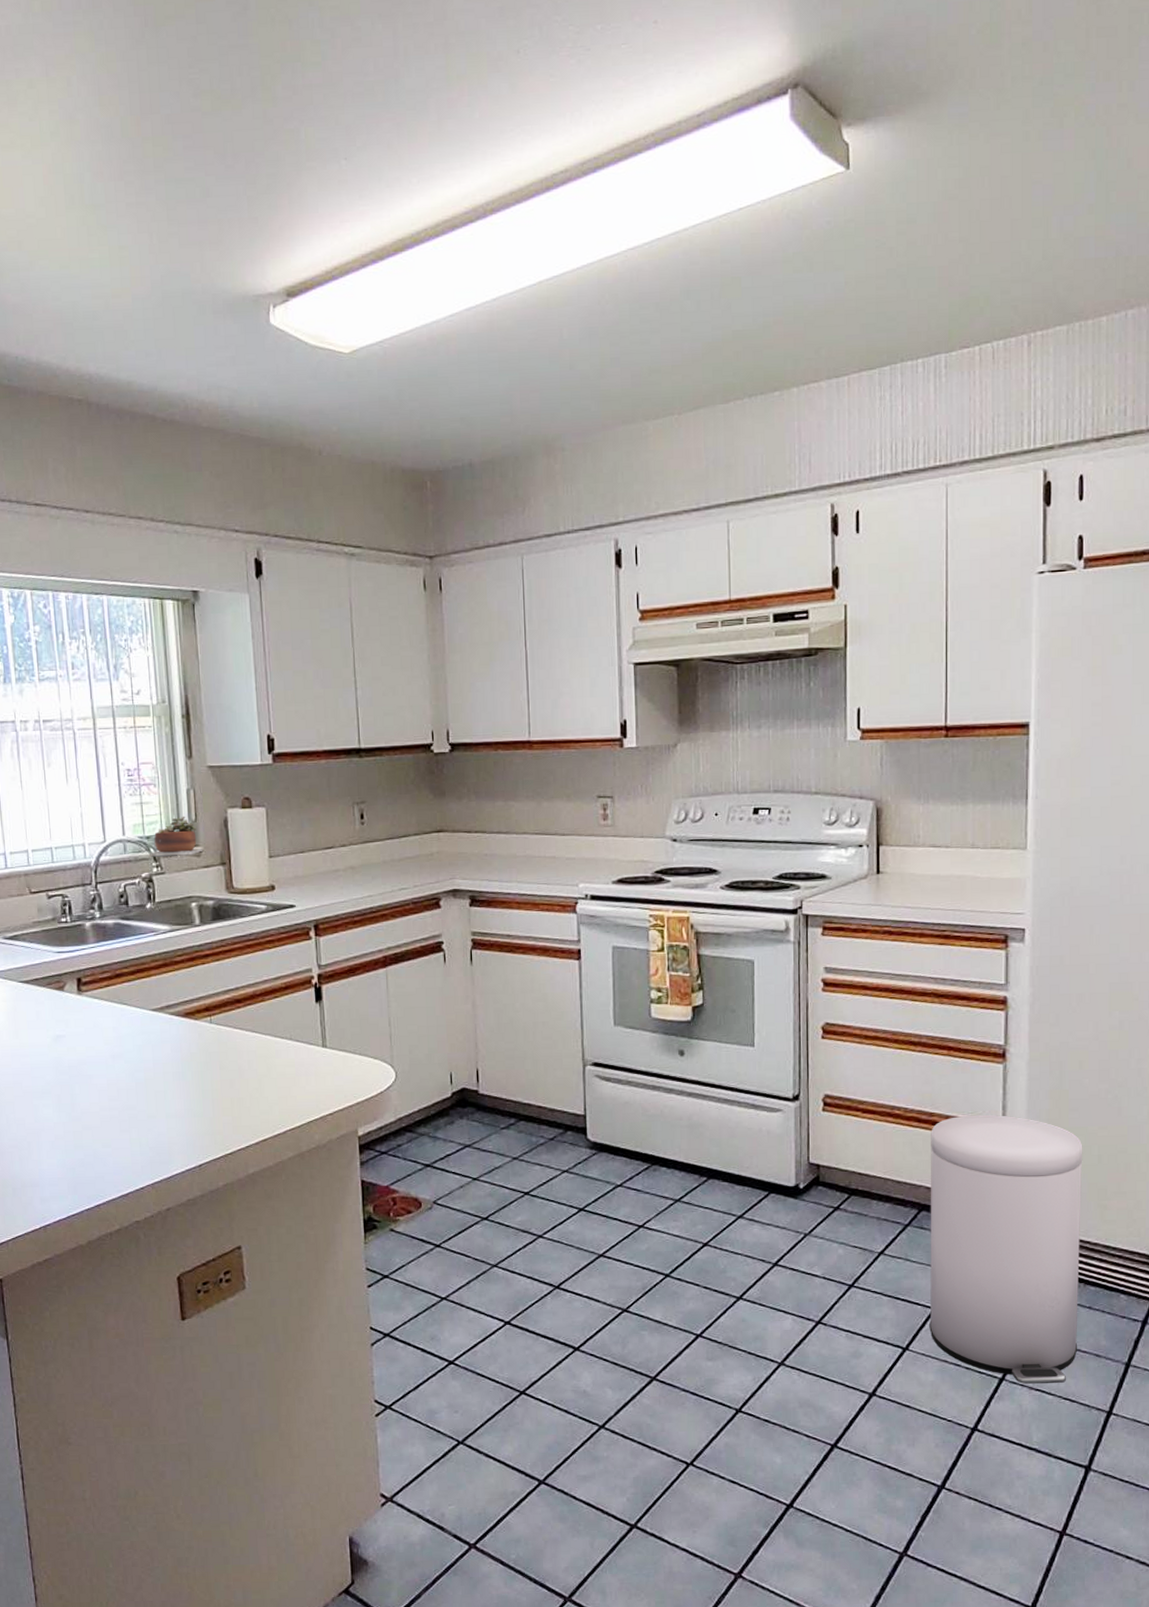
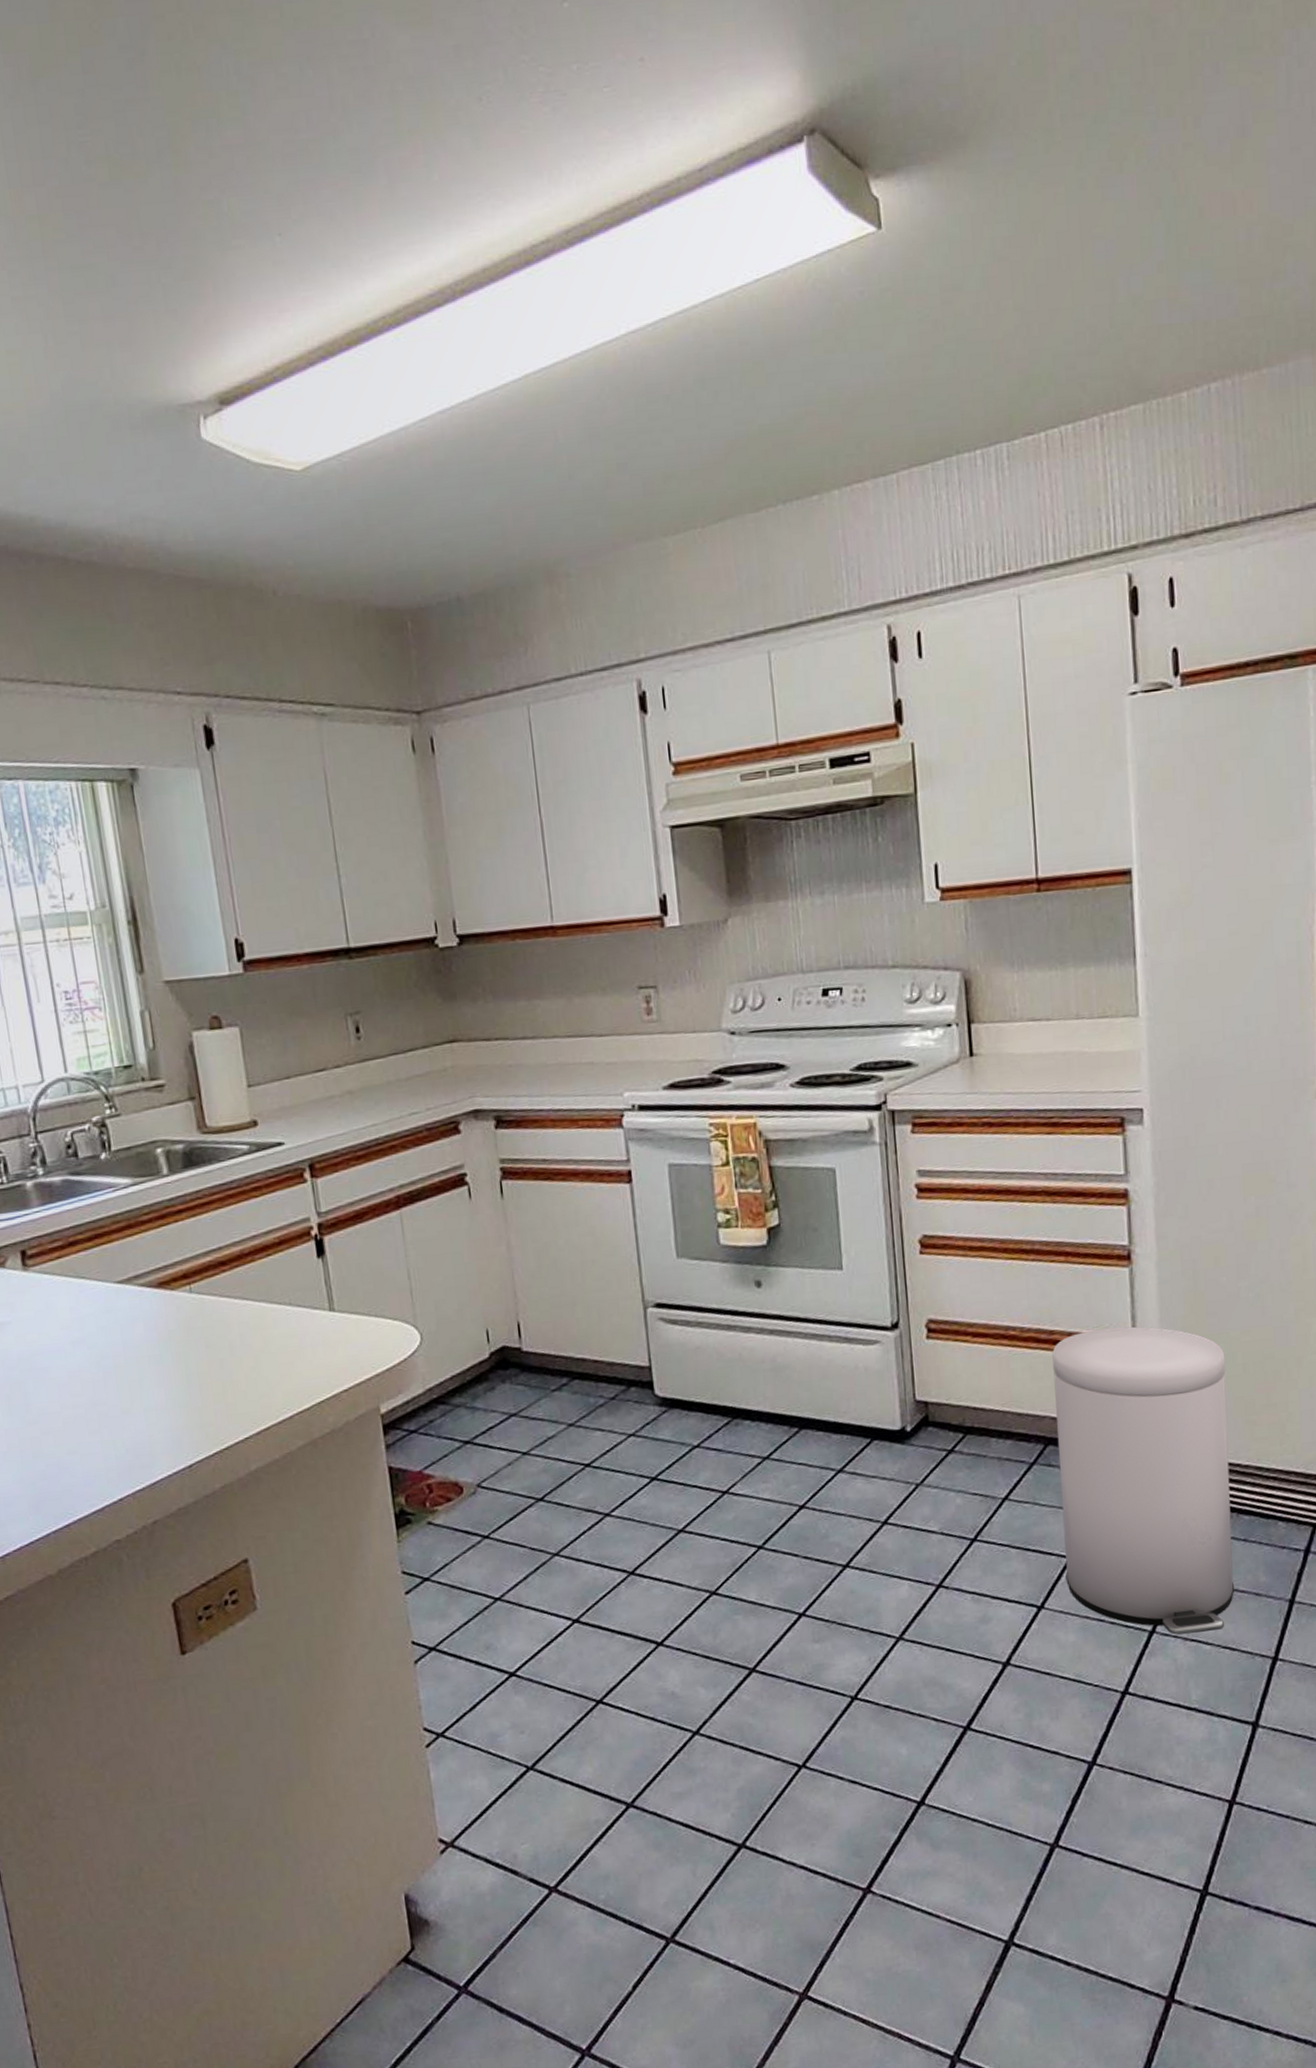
succulent plant: present [149,816,203,857] -> none [99,1043,166,1097]

